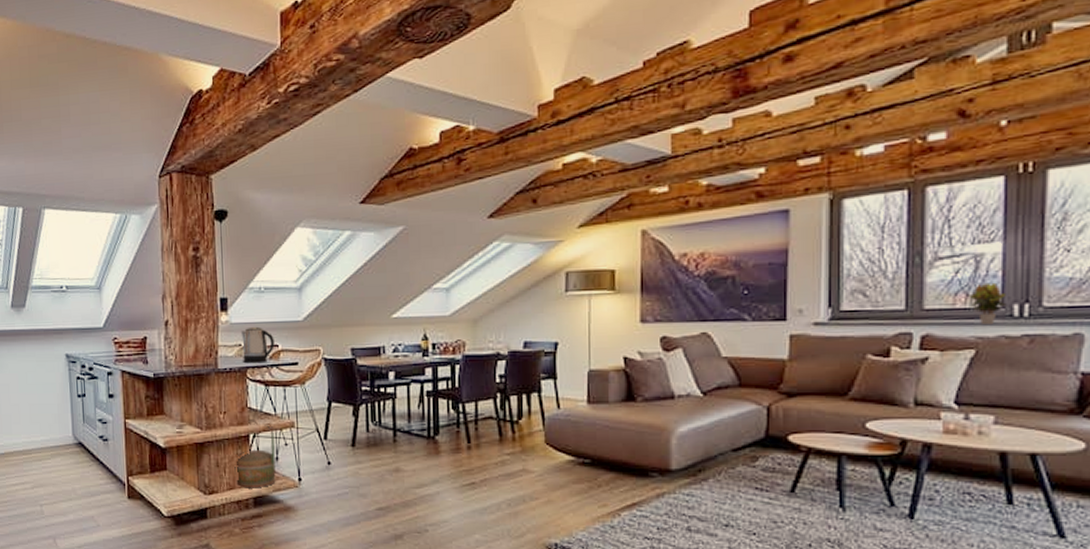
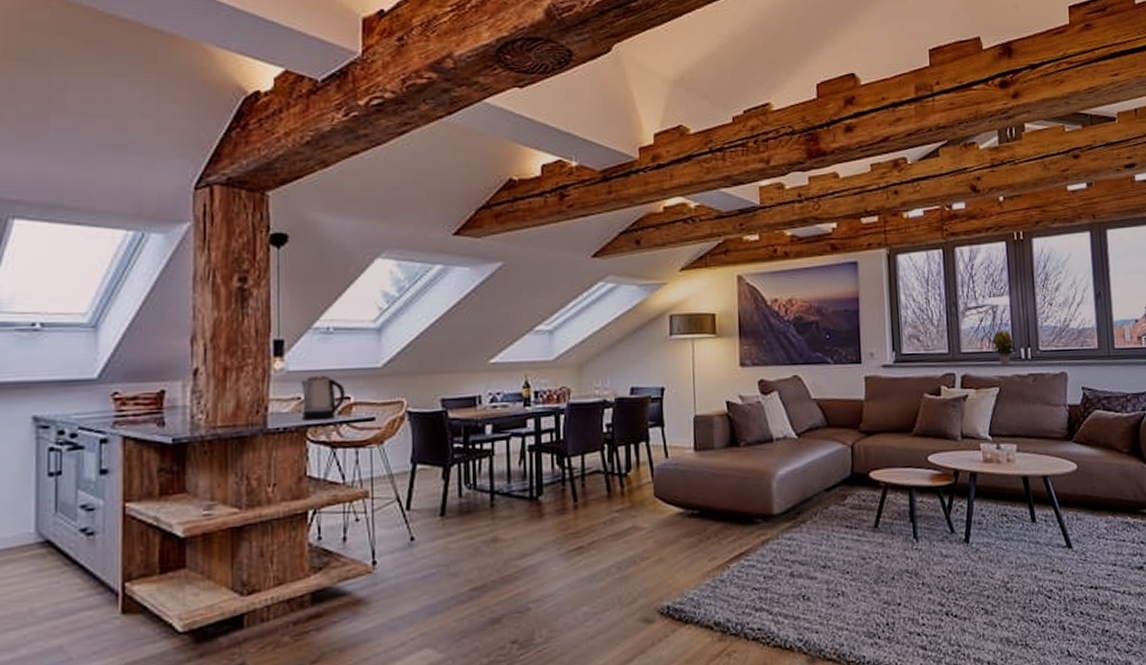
decorative basket: present [234,419,276,488] -> none [286,491,342,582]

